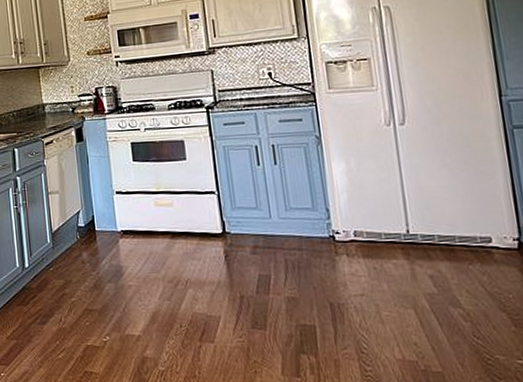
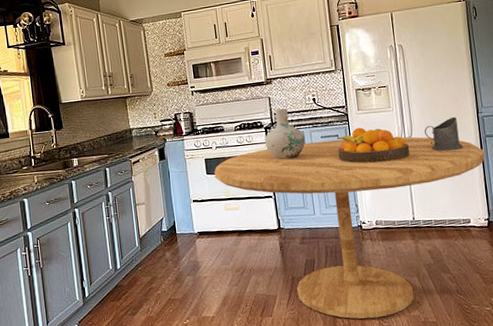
dining table: none [142,124,513,359] -> present [214,136,485,319]
vase: none [205,84,259,148] -> present [264,108,306,160]
fruit bowl: none [299,110,402,157] -> present [336,127,410,164]
mug: none [422,100,481,145] -> present [424,116,464,151]

